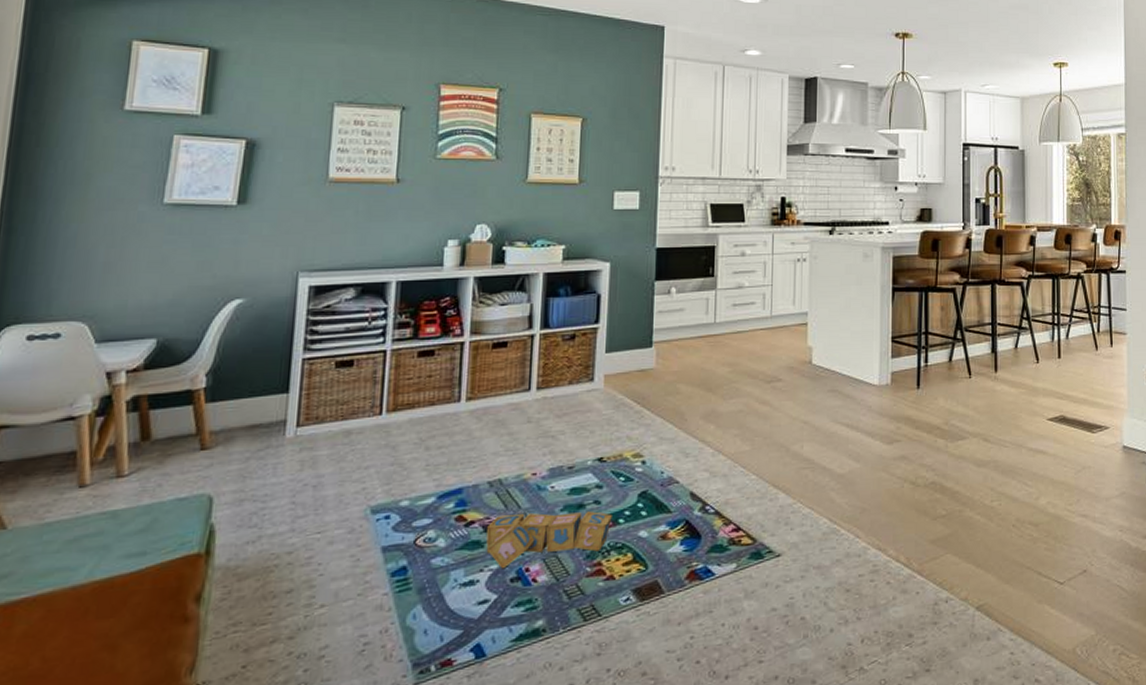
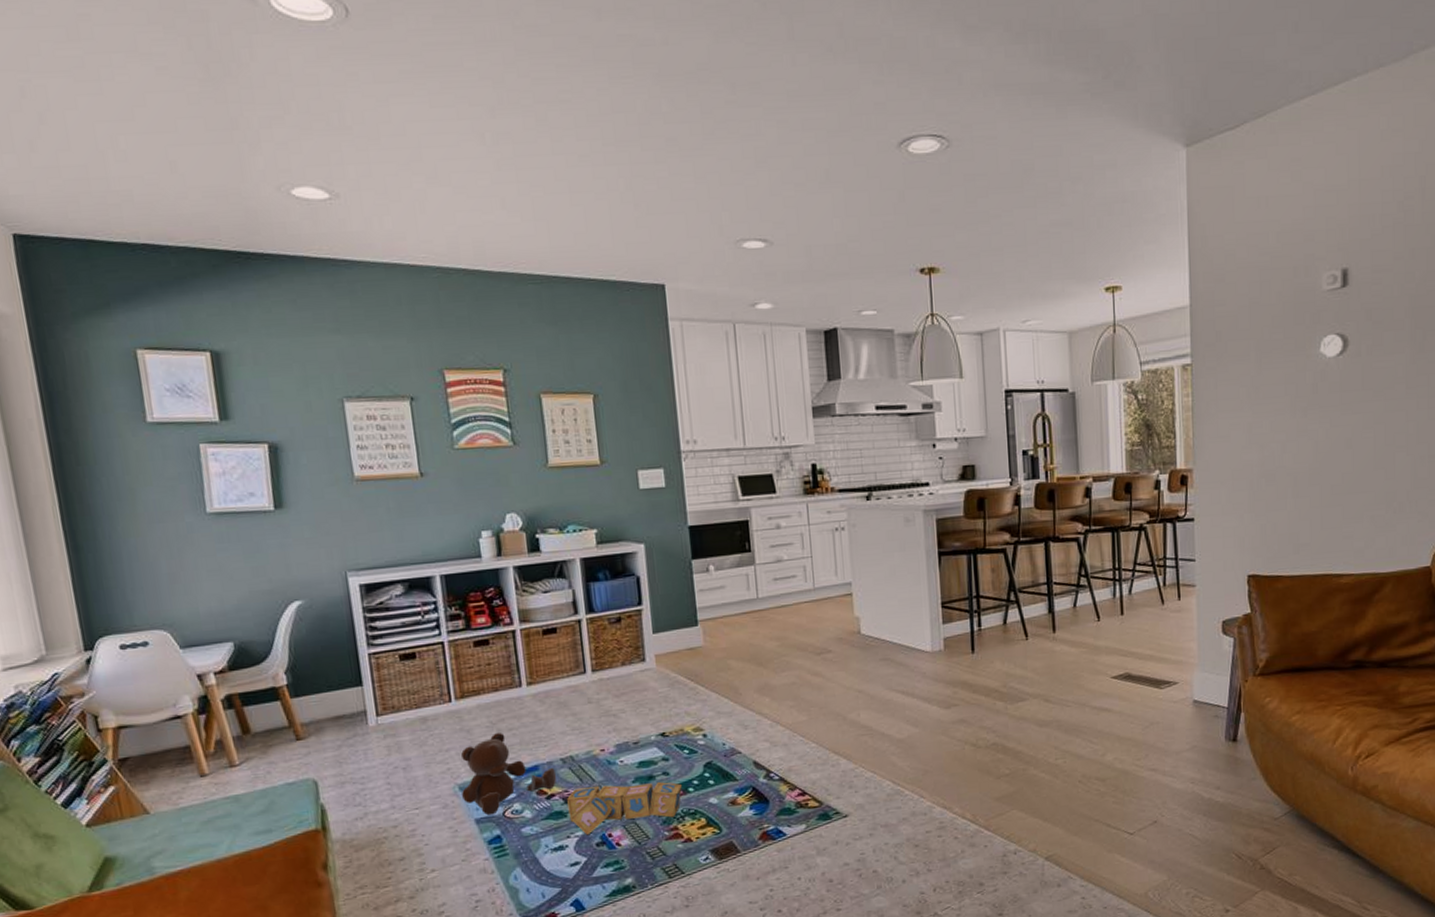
teddy bear: none [373,449,481,543] -> present [460,732,557,816]

